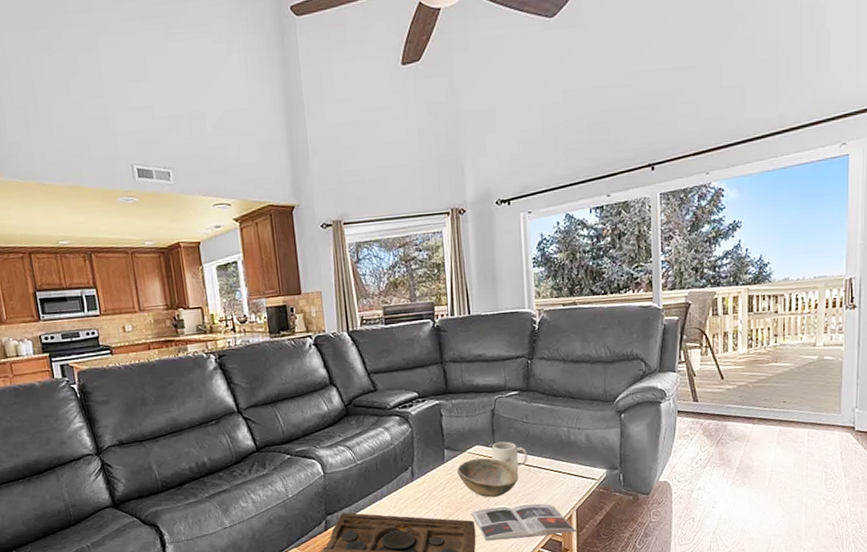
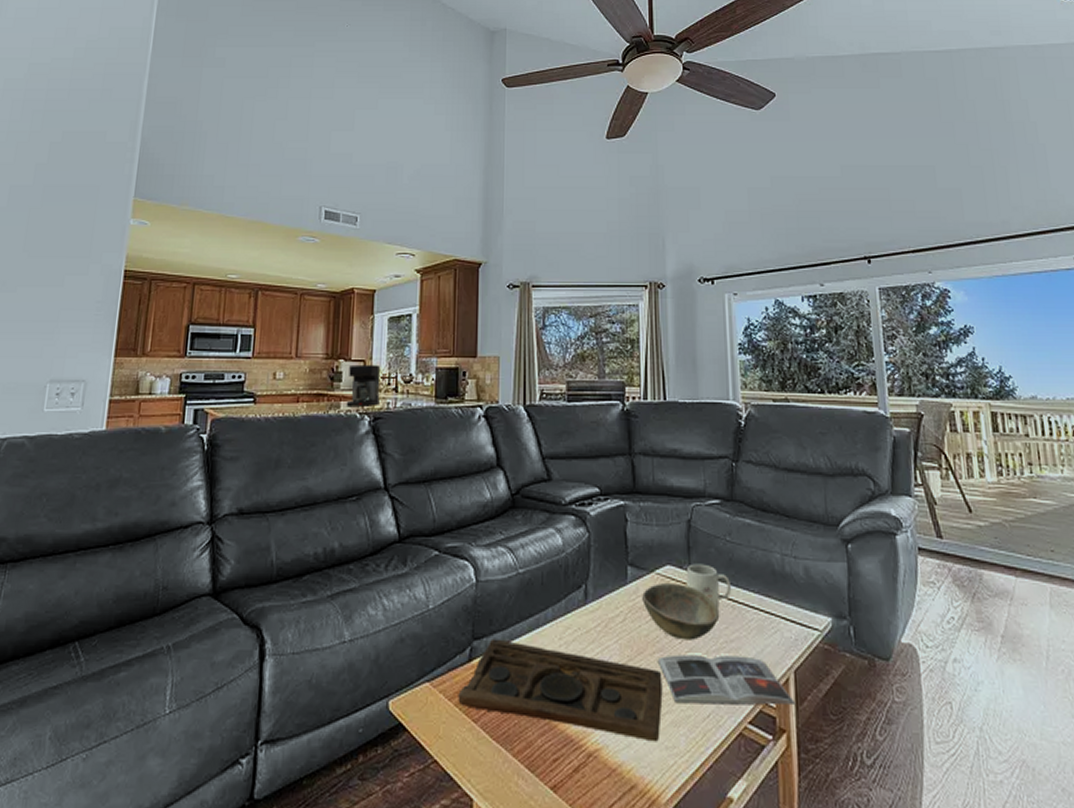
coffee maker: none [189,310,221,350] -> present [346,364,381,408]

